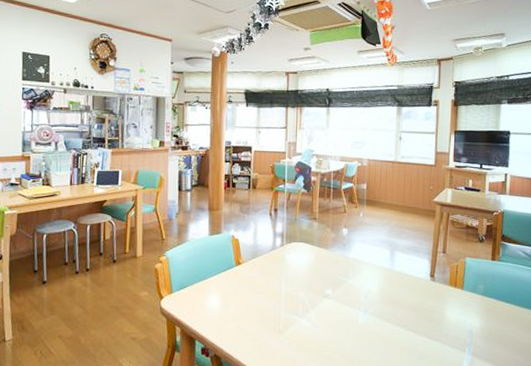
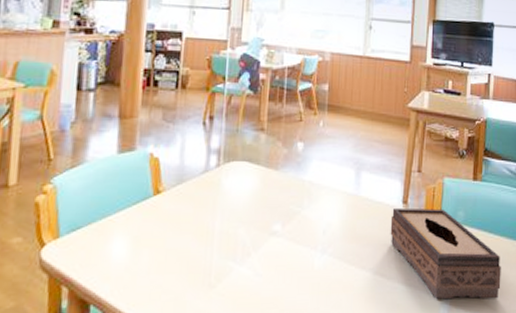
tissue box: none [420,280,517,355] -> present [390,207,501,299]

